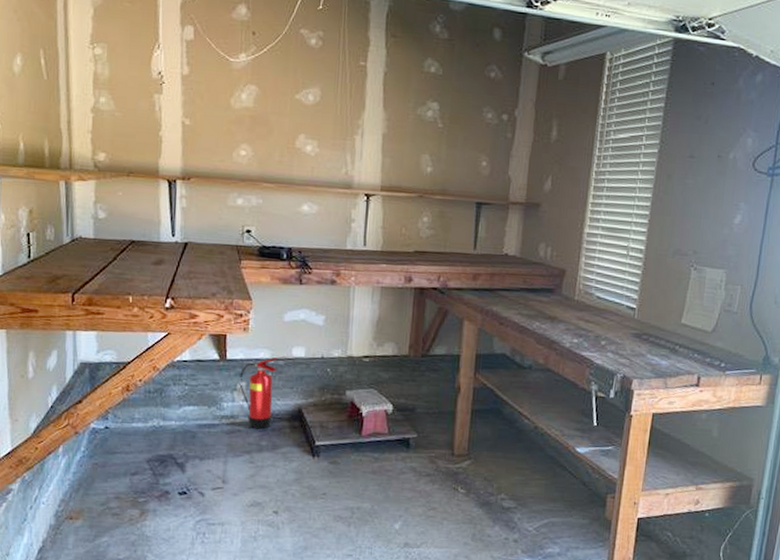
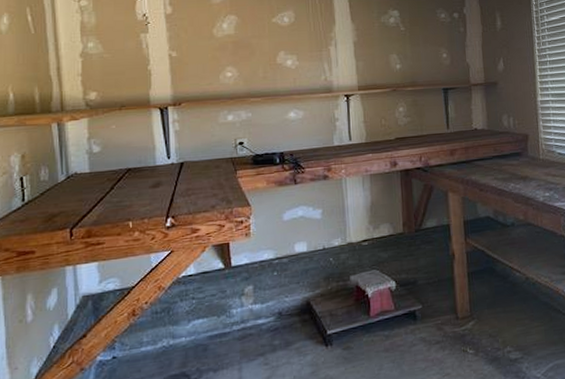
fire extinguisher: present [239,357,278,429] -> none [246,256,283,330]

